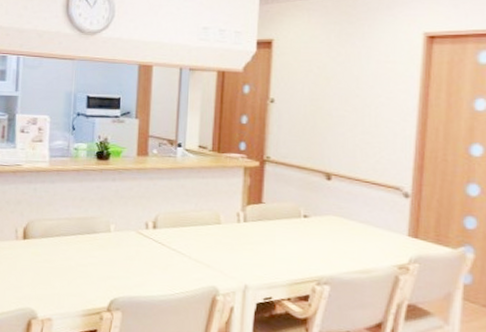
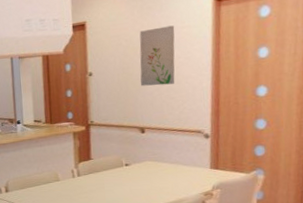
wall art: none [332,58,377,126] -> present [139,25,175,86]

